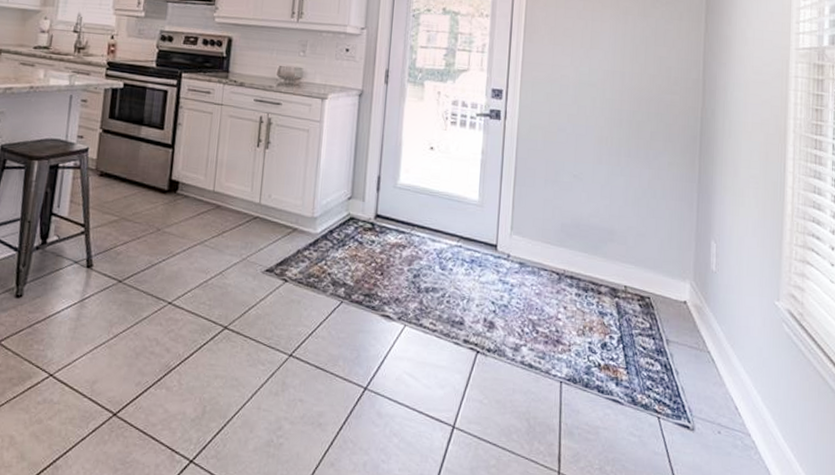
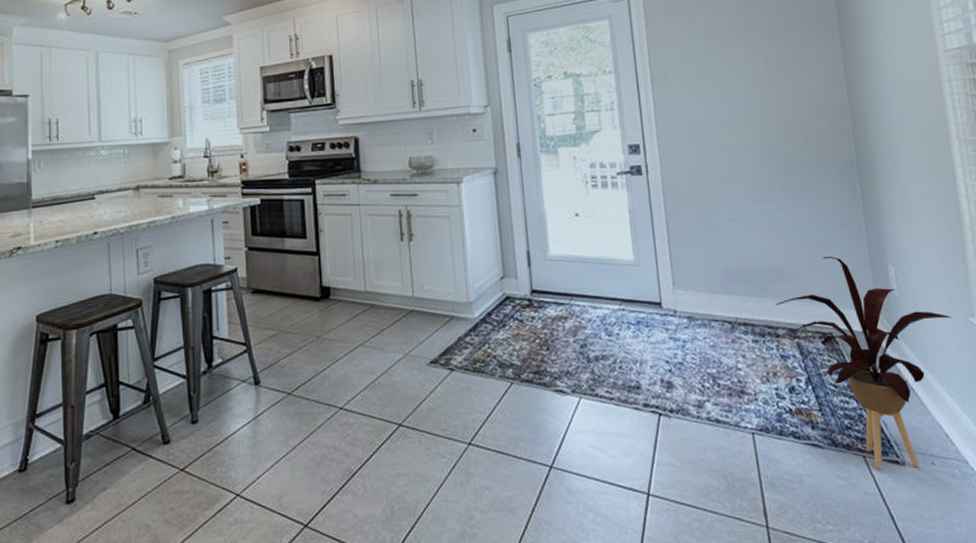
house plant: none [602,224,761,434] -> present [774,256,953,469]

